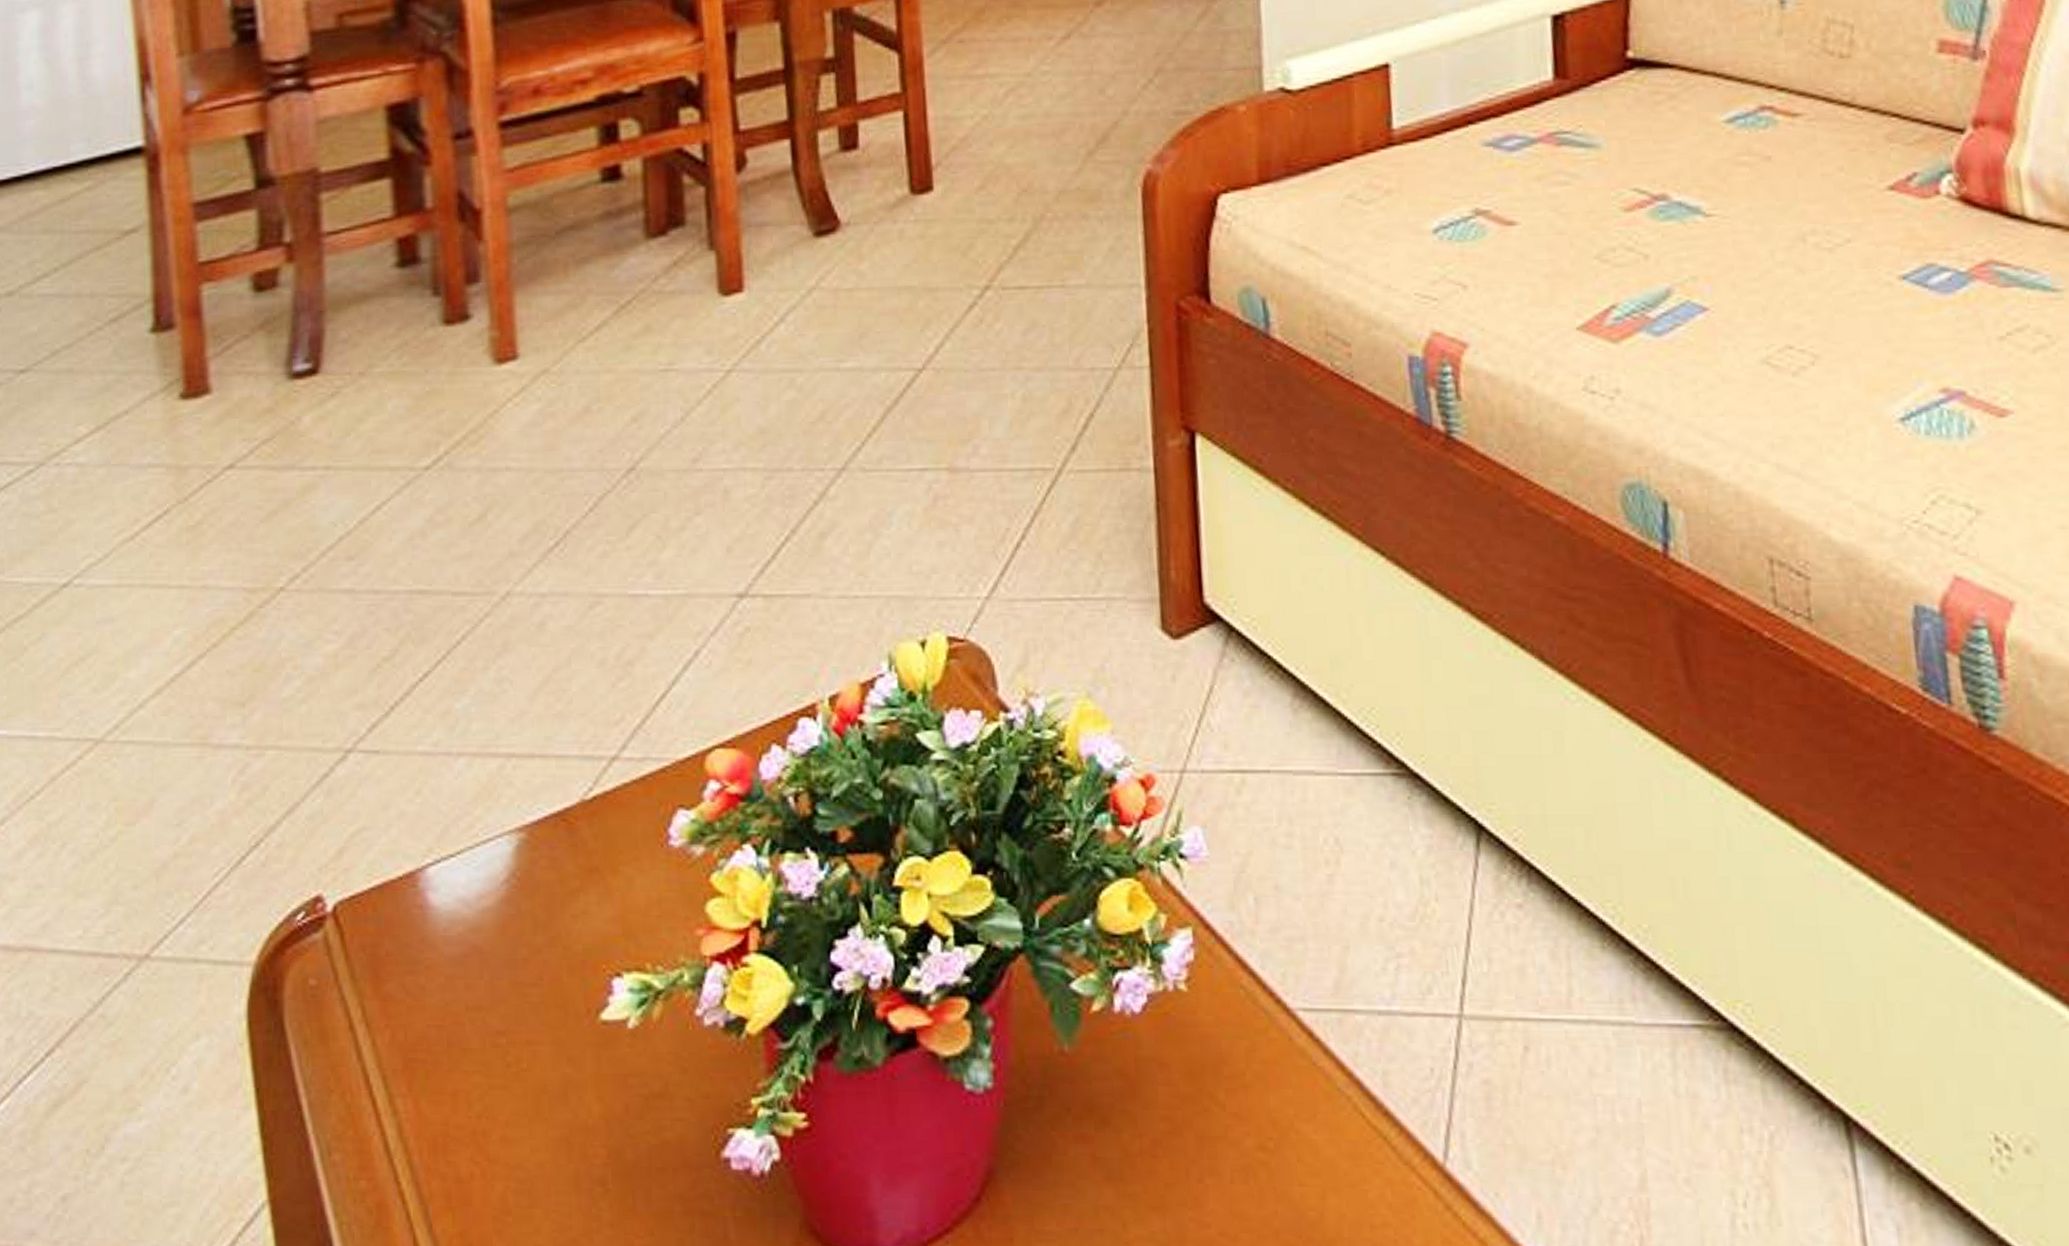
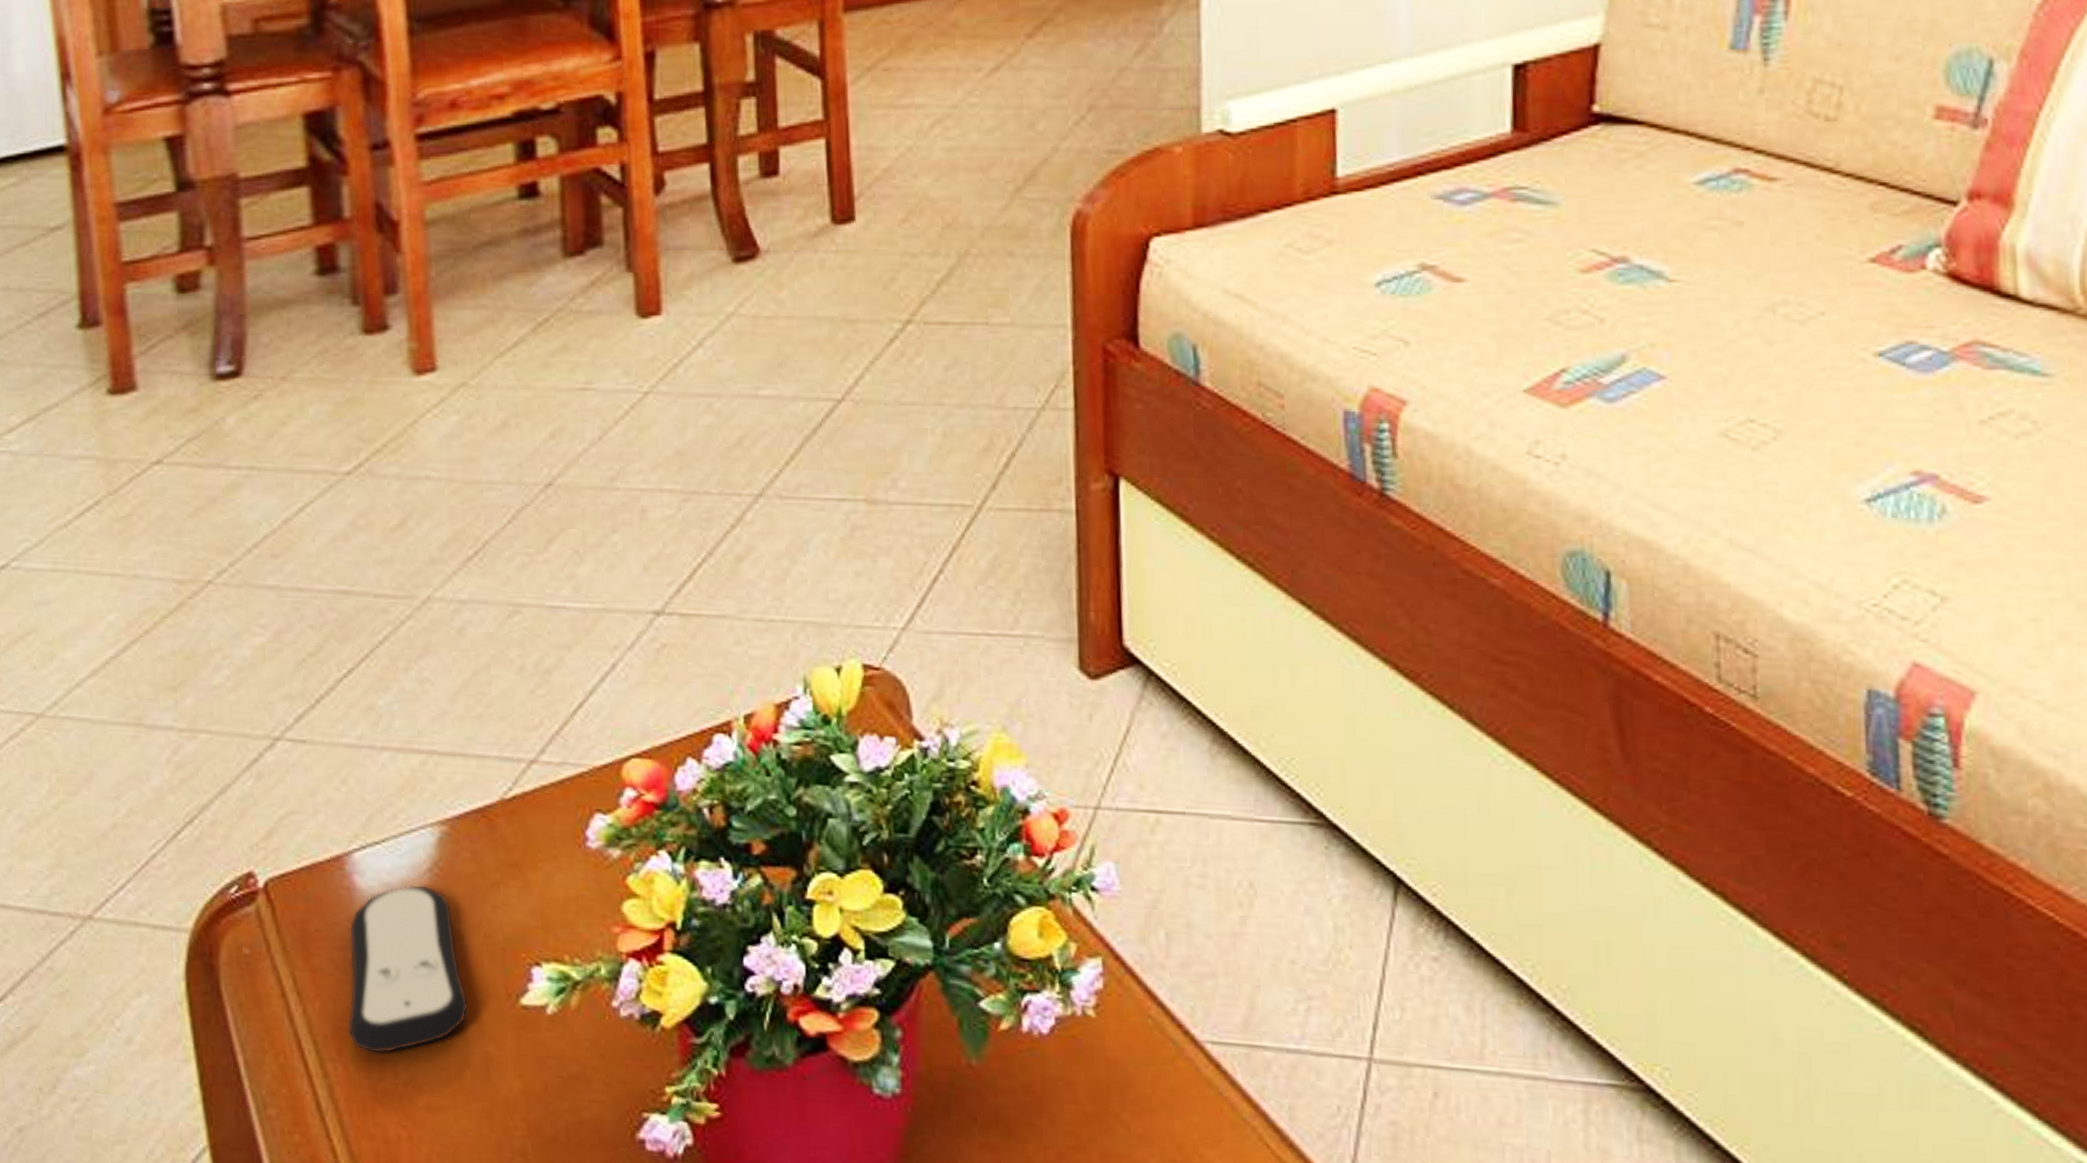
remote control: none [419,897,546,1085] -> present [347,884,469,1054]

